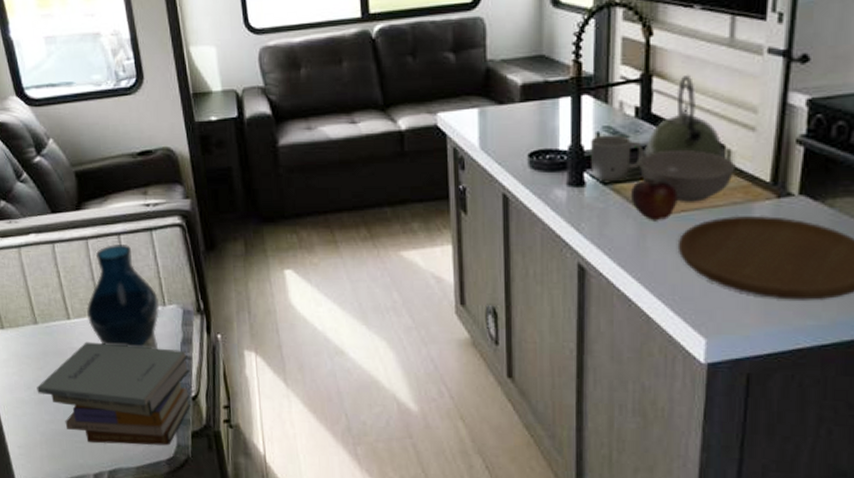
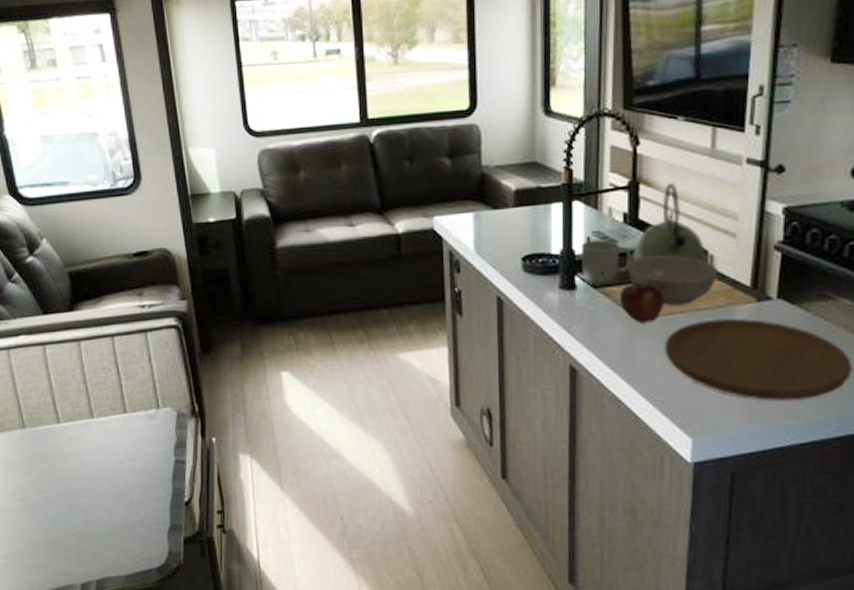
books: present [36,341,191,446] -> none [23,446,183,553]
vase: present [87,245,159,349] -> none [78,346,153,453]

